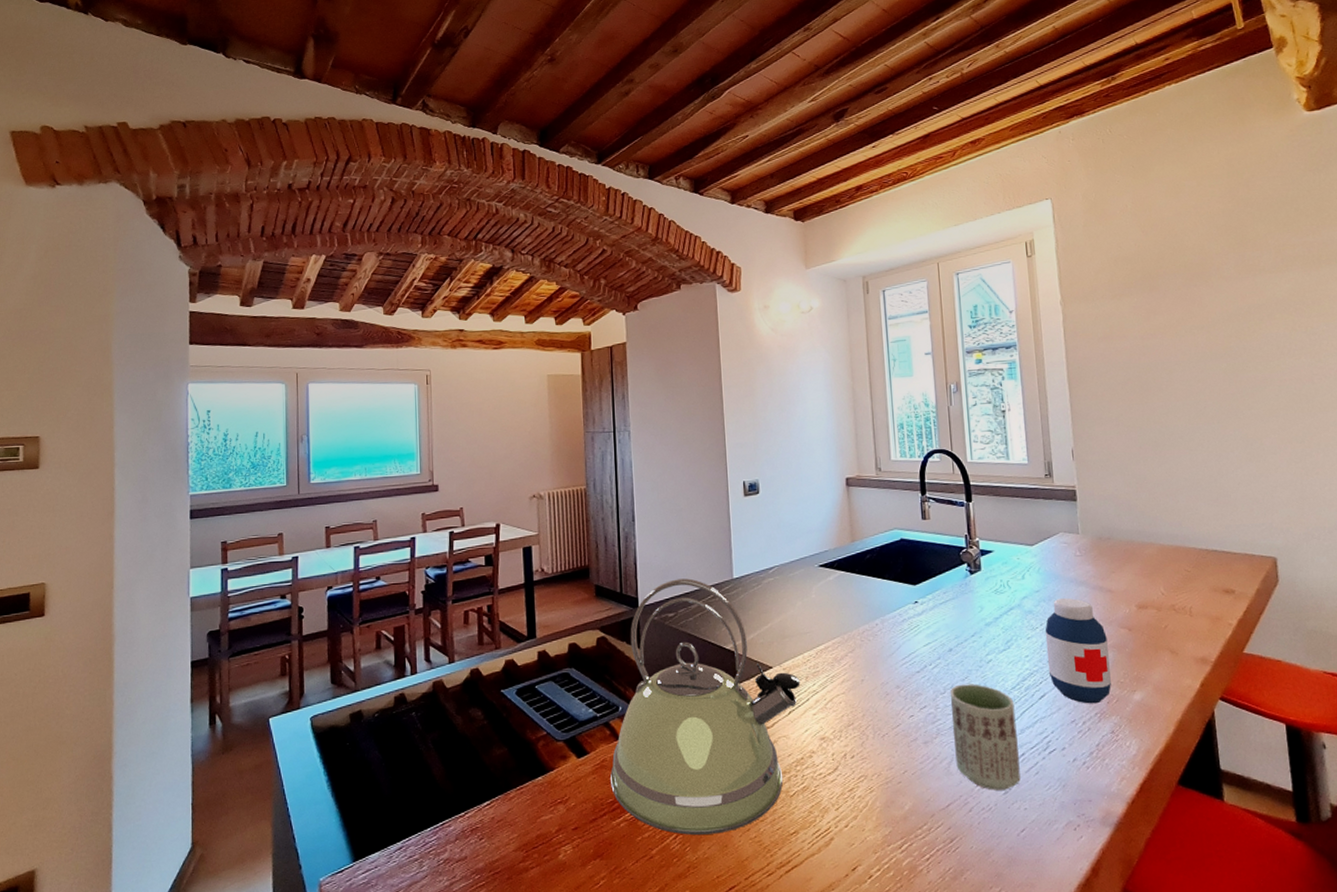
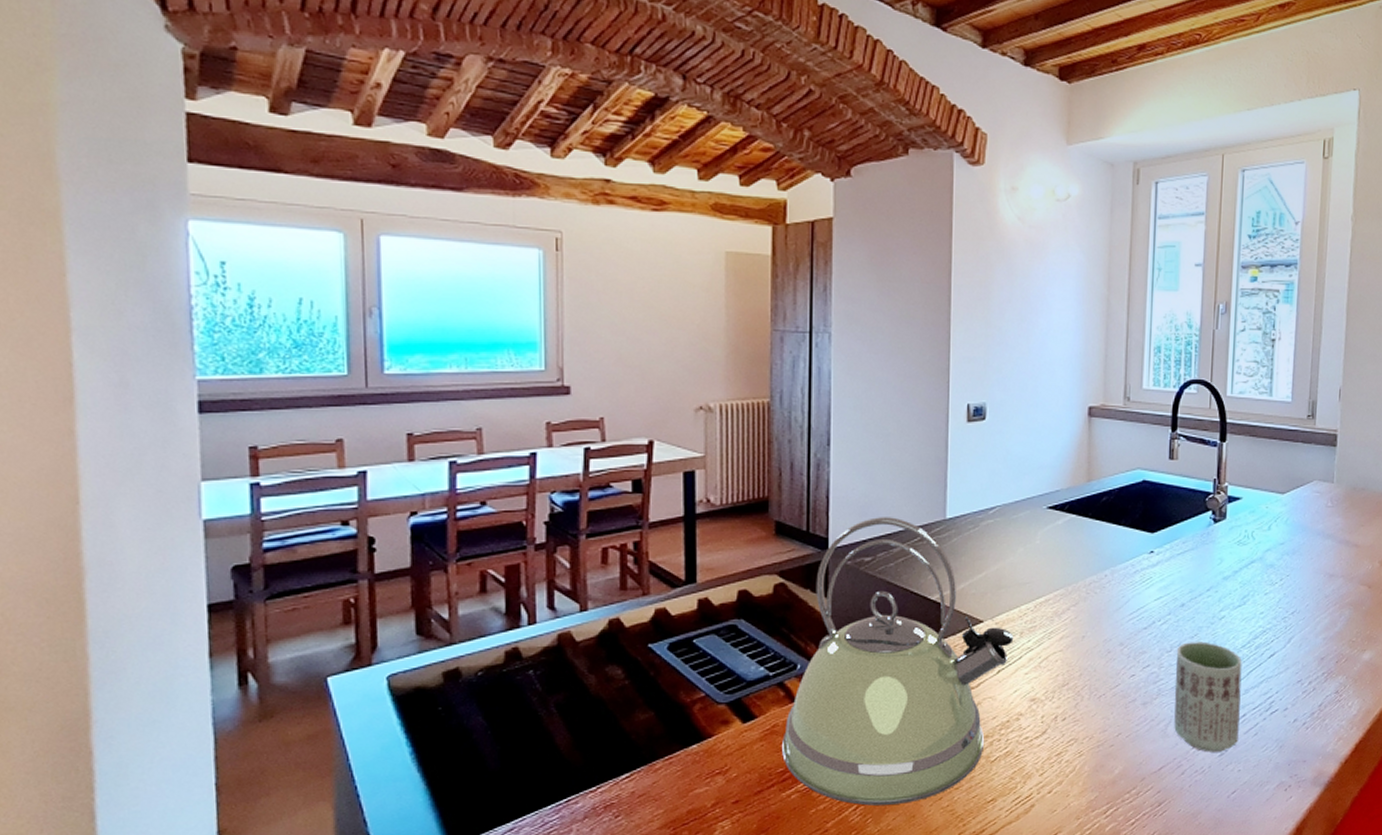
medicine bottle: present [1045,598,1111,704] -> none [1281,552,1346,664]

